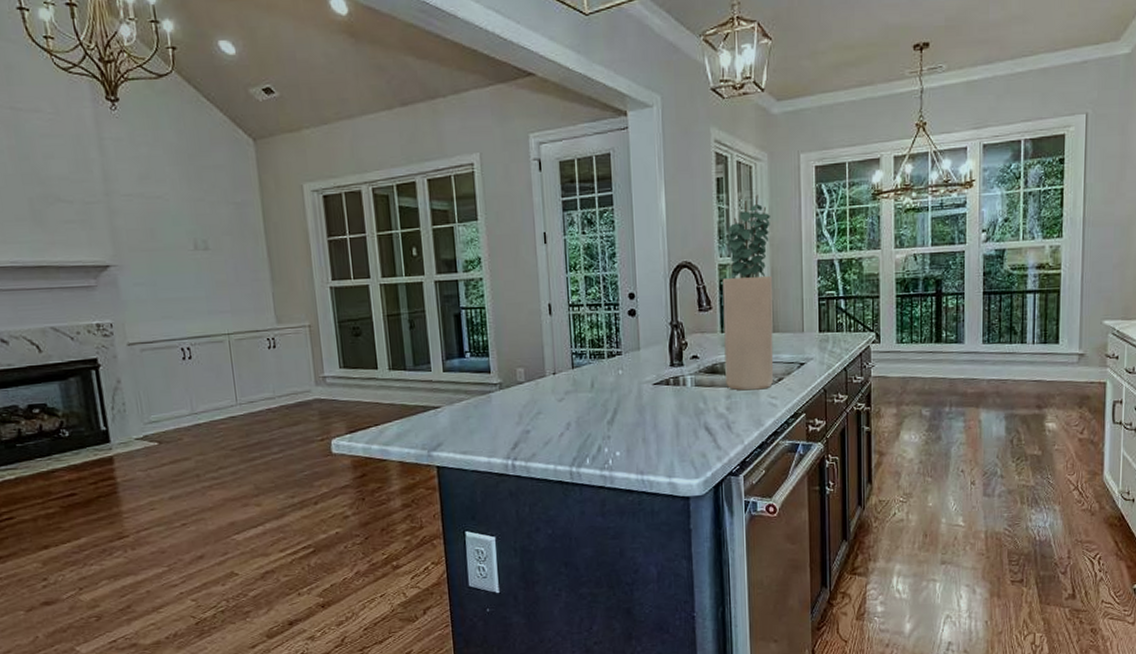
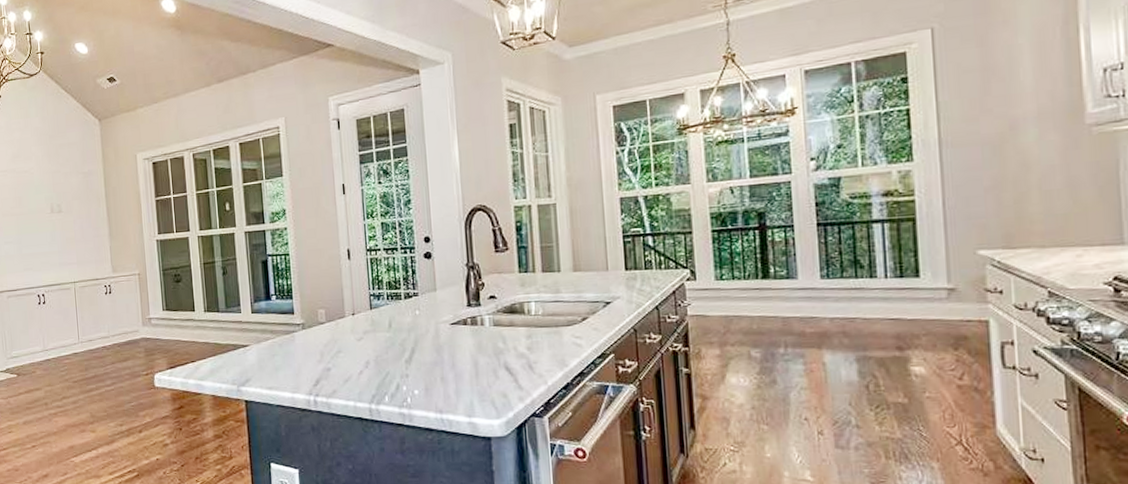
vase: present [722,194,774,391] -> none [518,137,577,330]

